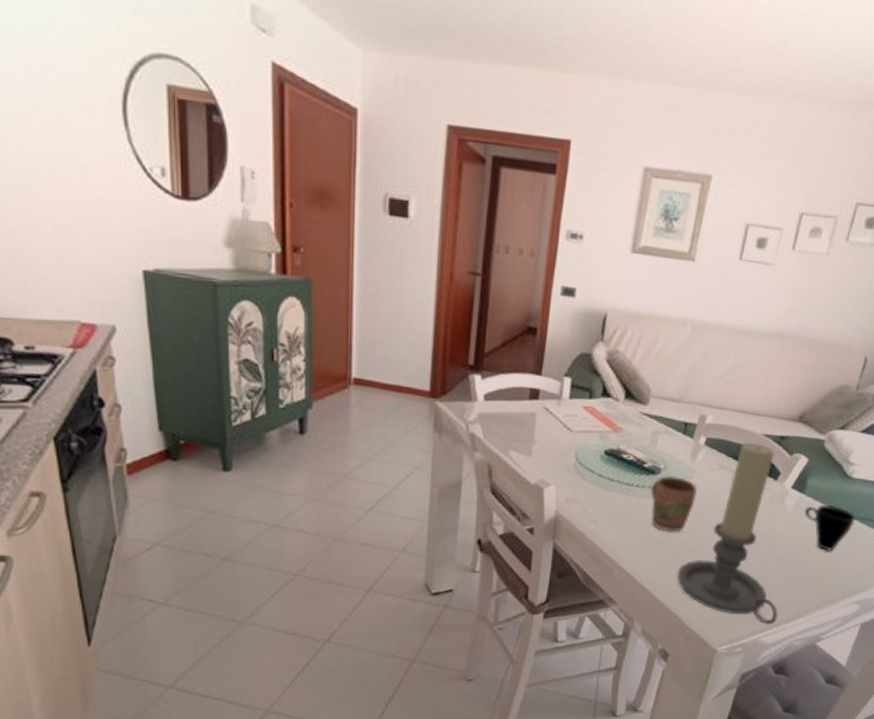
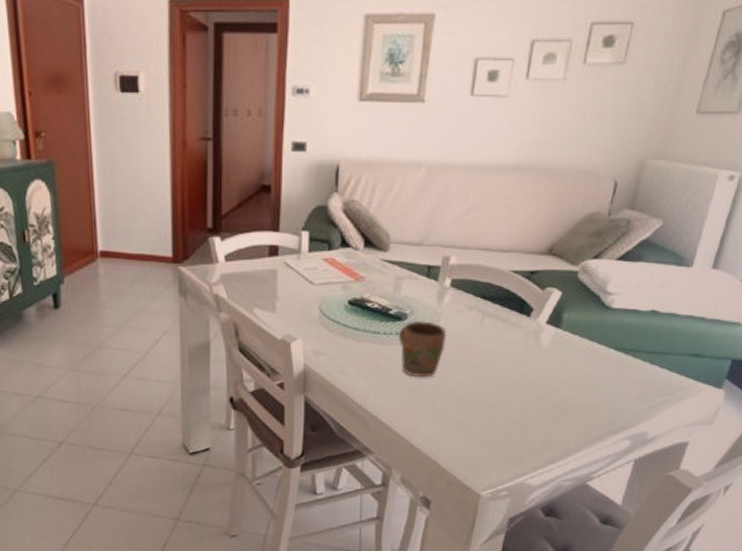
candle holder: present [677,443,778,625] -> none [432,281,543,467]
cup: present [804,505,856,552] -> none [562,339,619,387]

